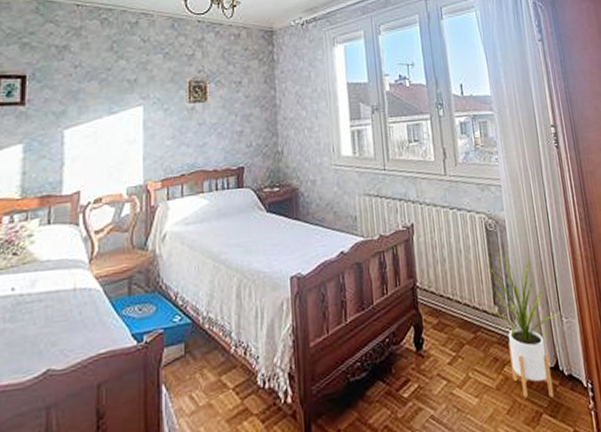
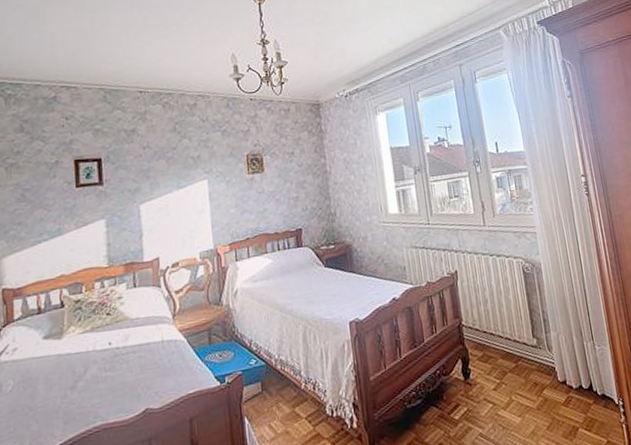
house plant: present [486,256,558,399] -> none [524,295,591,416]

